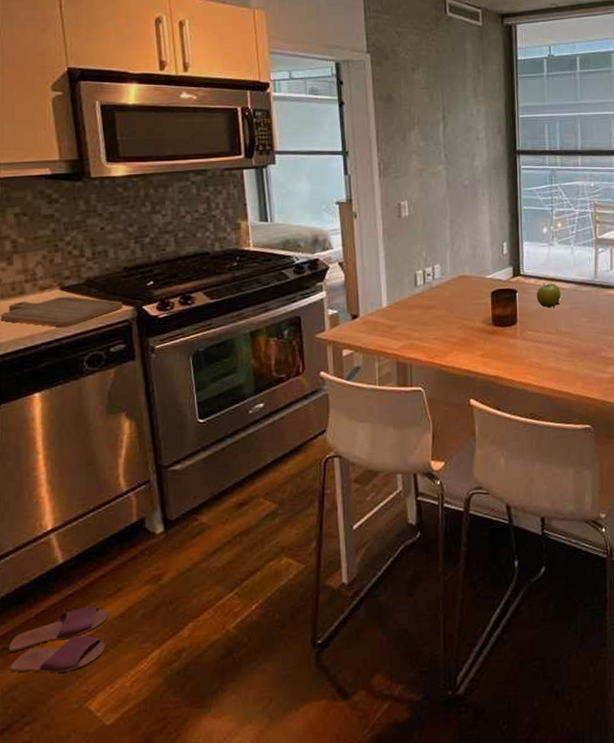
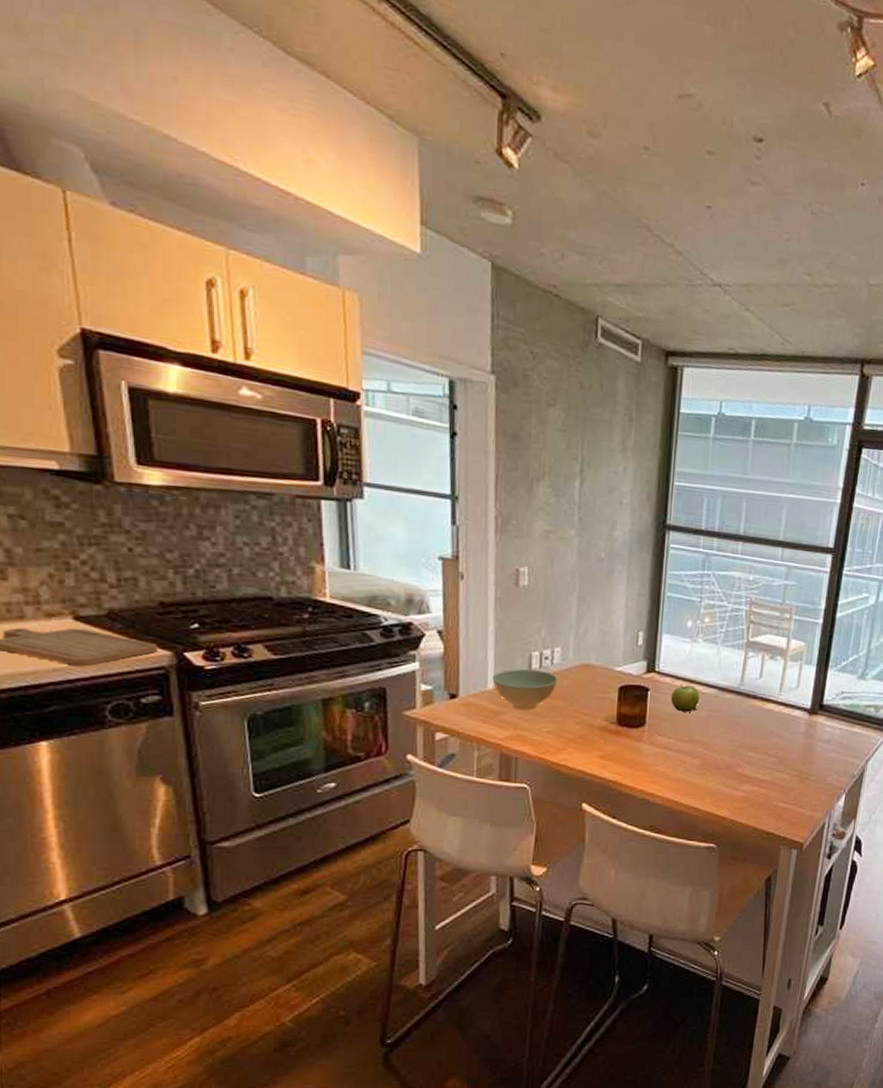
slippers: present [9,606,108,673] -> none [13,987,138,1054]
bowl: none [385,286,440,323] -> present [492,669,559,711]

